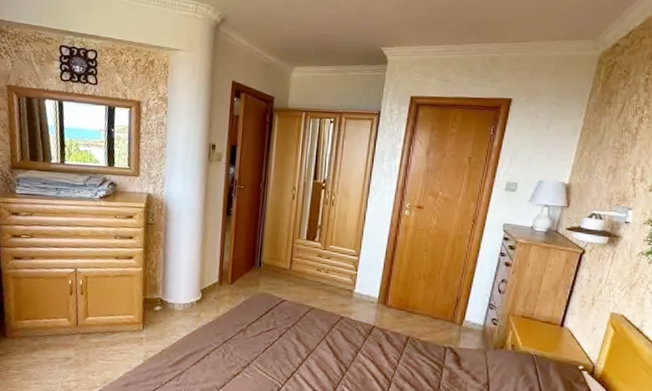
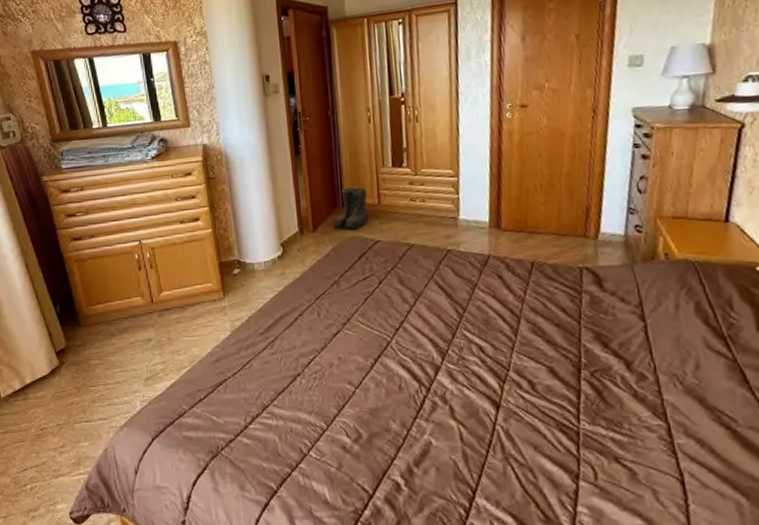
boots: none [249,251,282,288] -> present [333,186,368,230]

